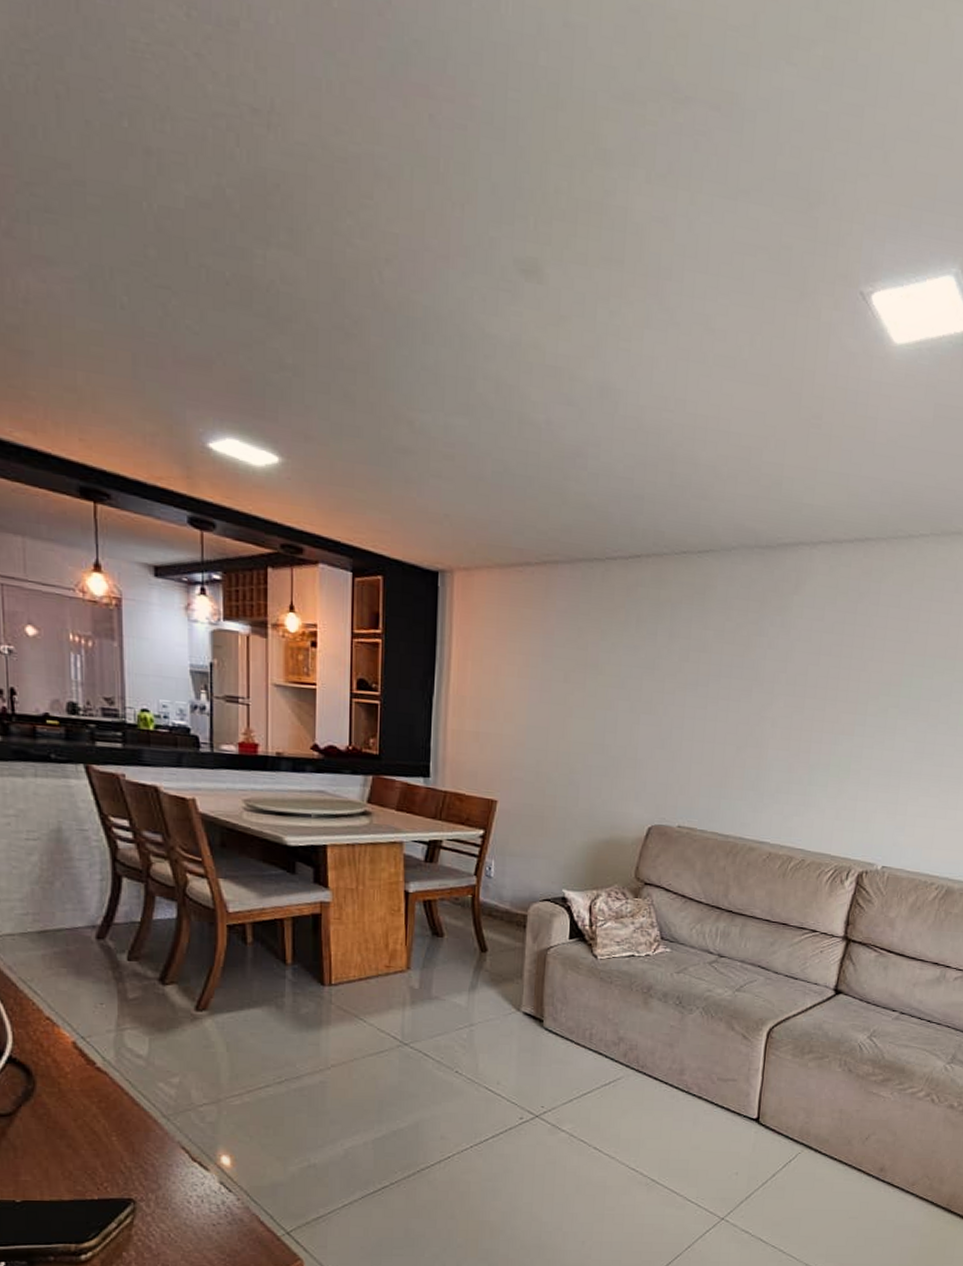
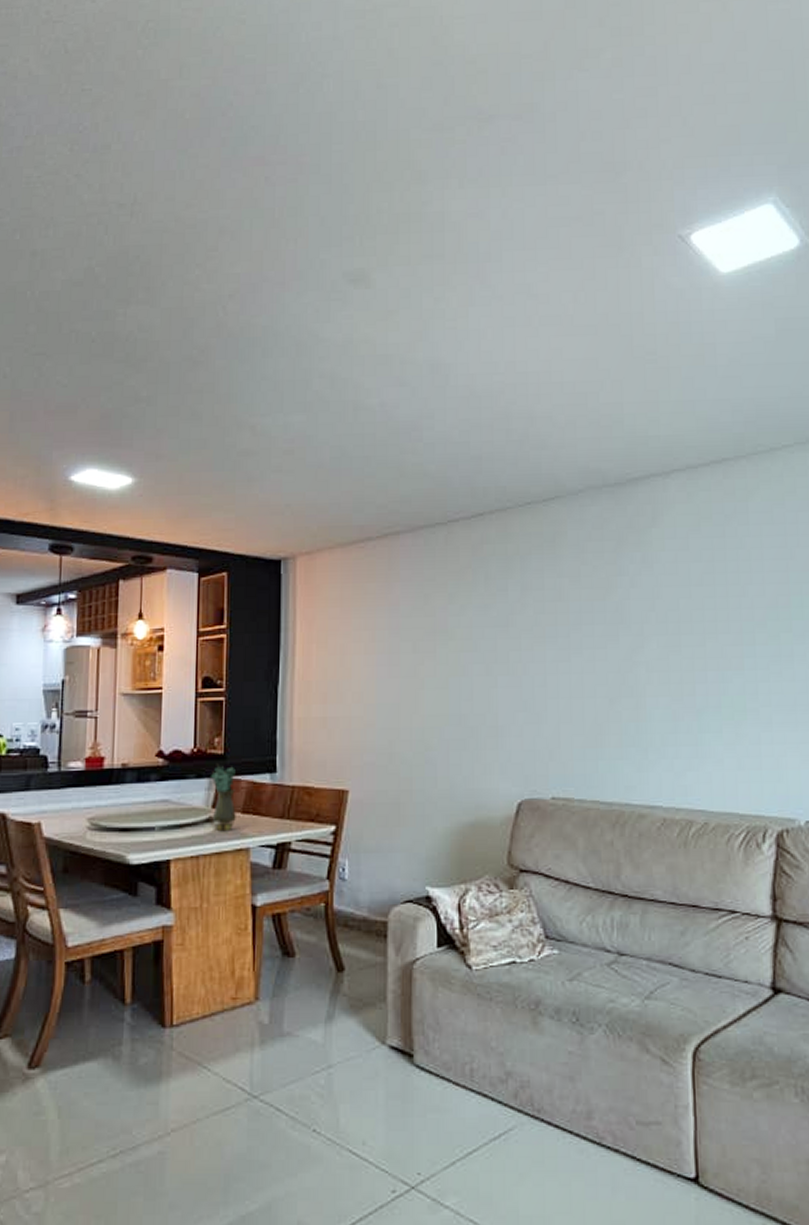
vase: none [365,763,391,826] -> present [210,763,236,832]

